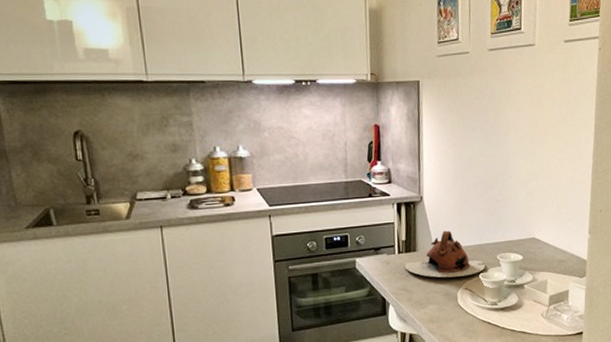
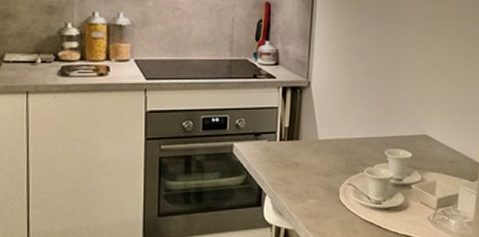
teapot: present [404,230,486,278] -> none [285,120,372,171]

